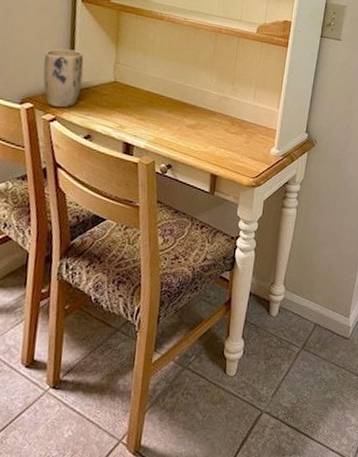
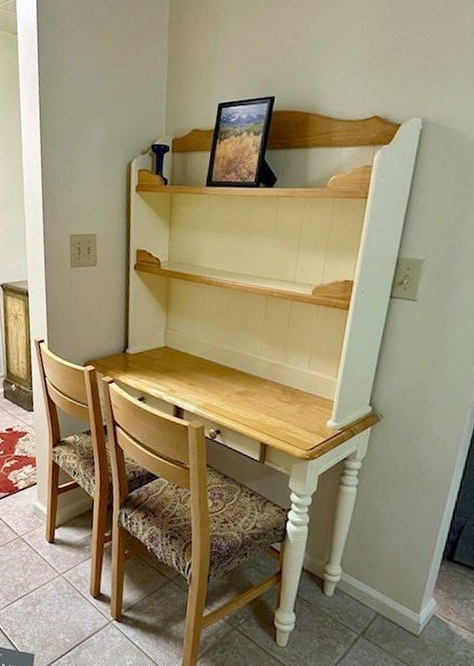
plant pot: present [43,49,84,108] -> none [102,315,137,371]

